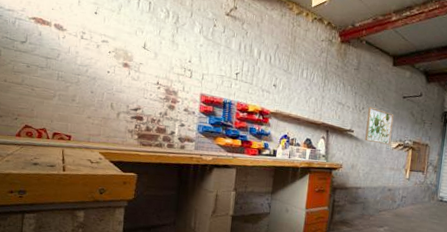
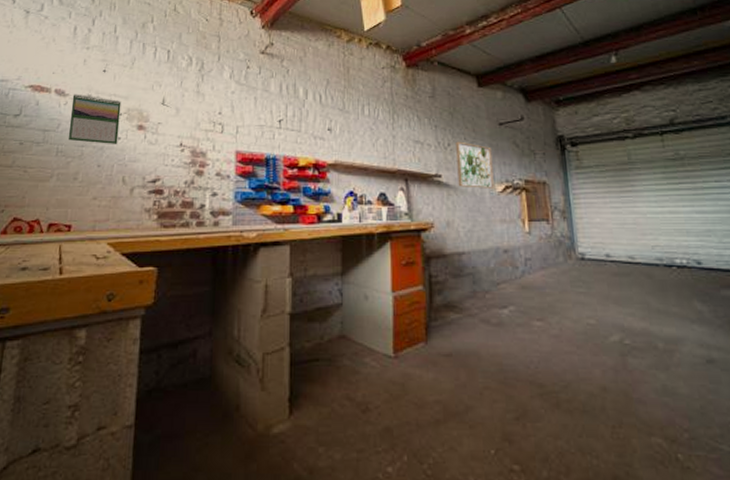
calendar: none [66,29,110,77] -> present [68,93,122,145]

